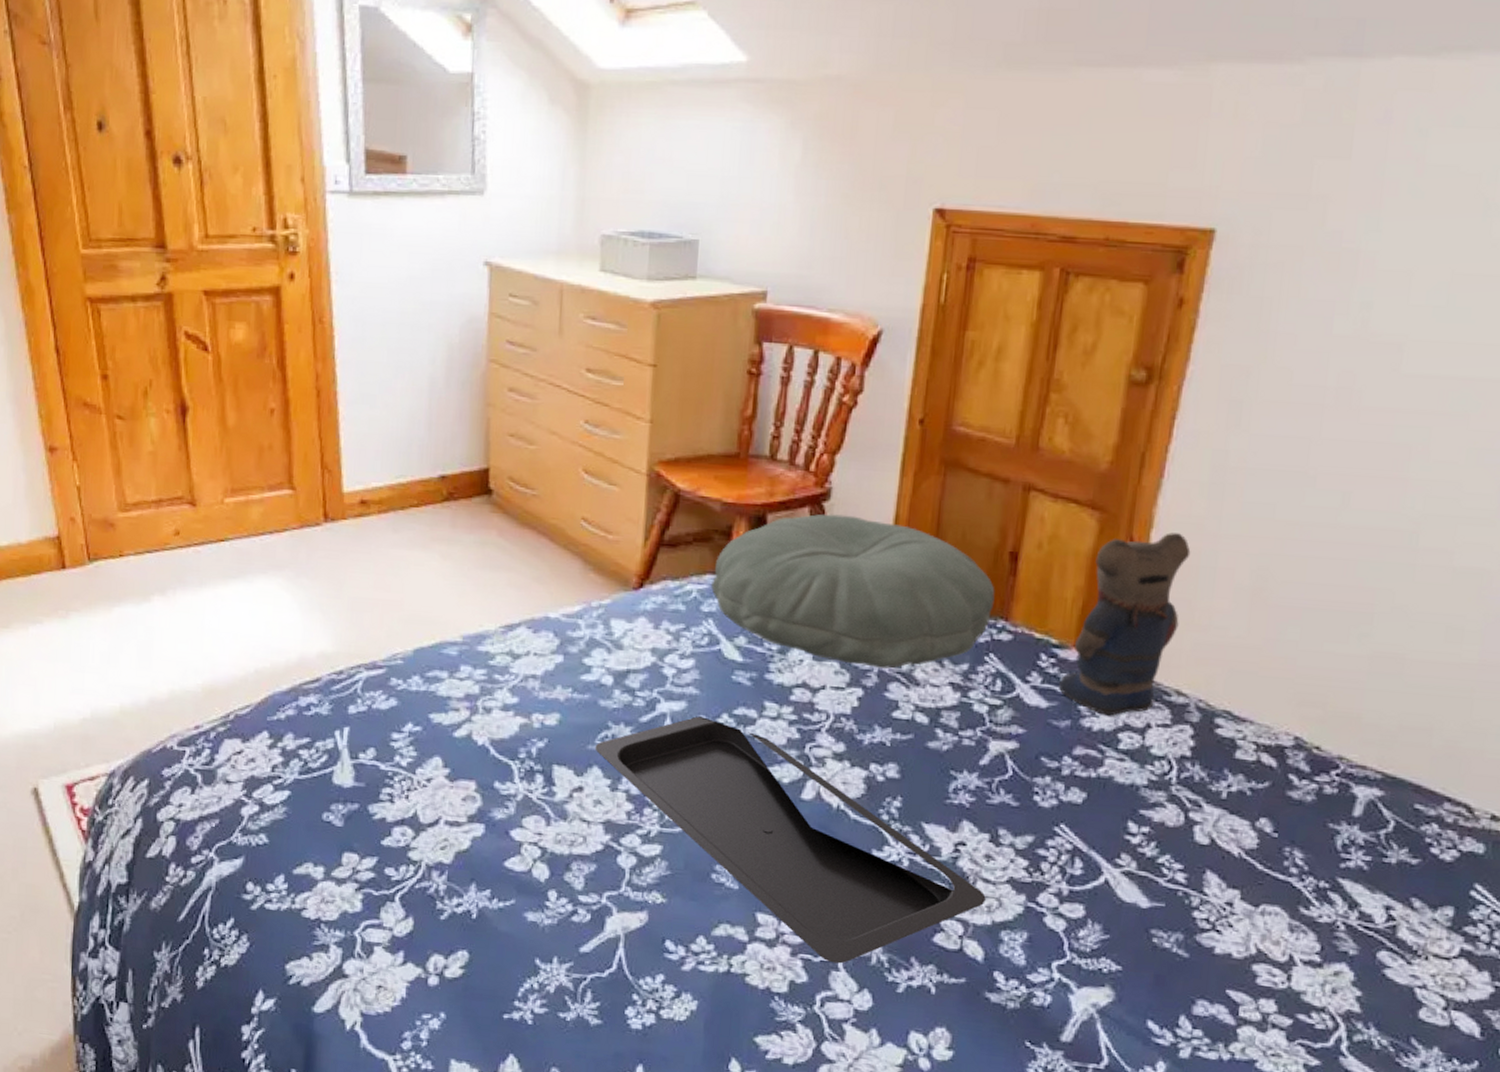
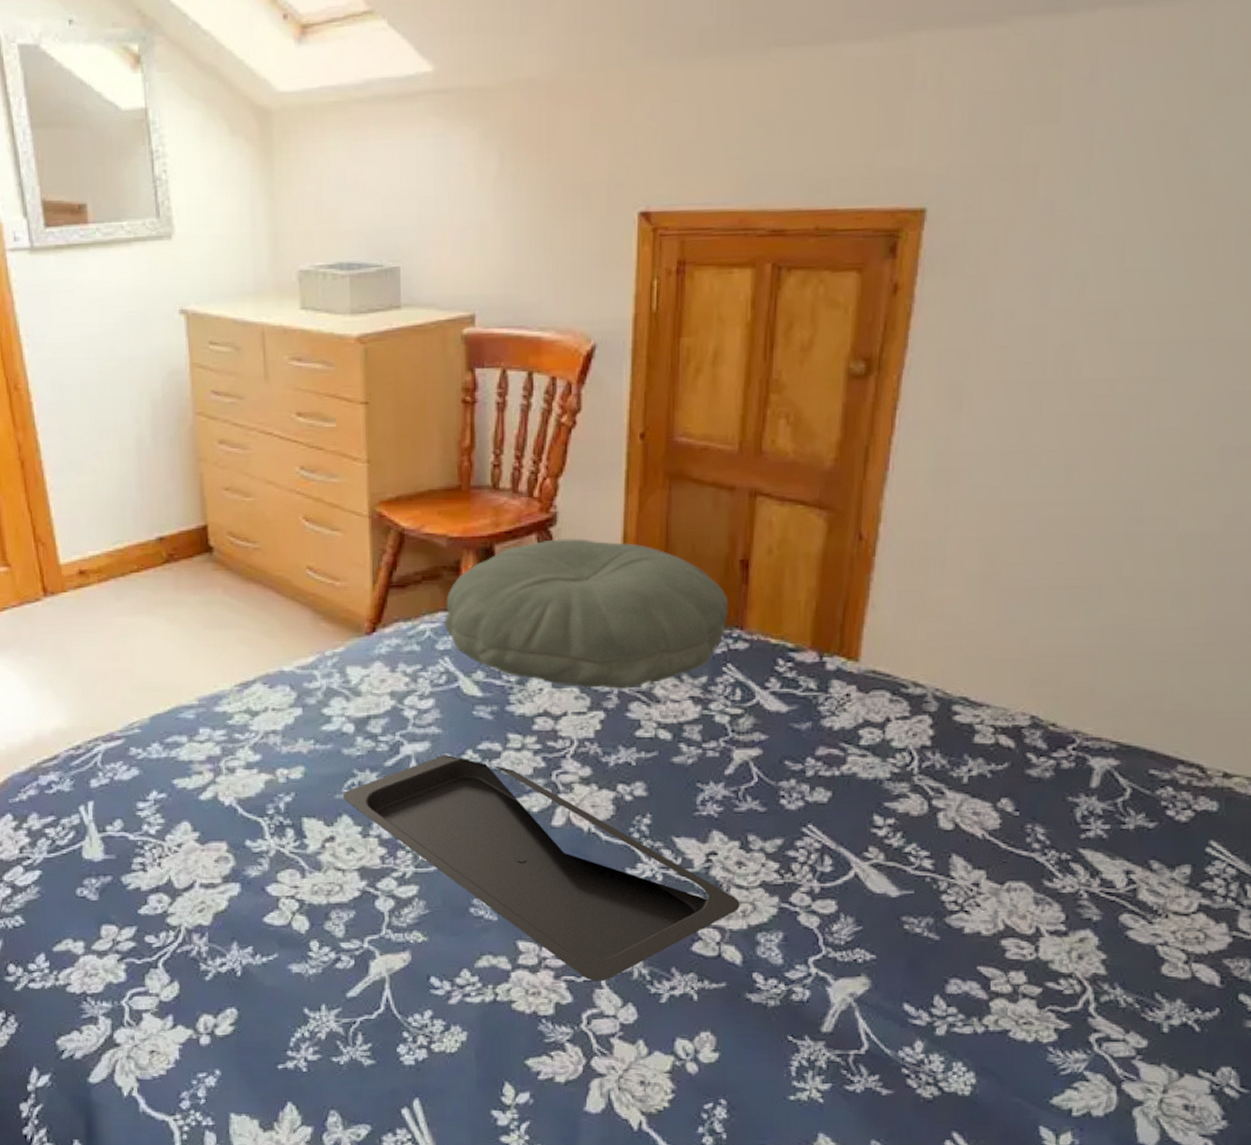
teddy bear: present [1058,532,1191,716] -> none [797,525,920,714]

